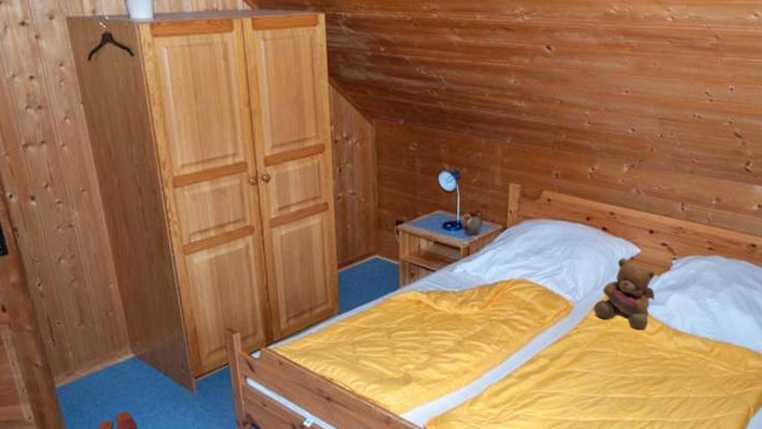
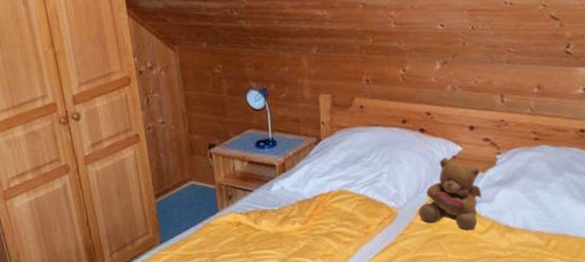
alarm clock: present [460,206,483,236] -> none [273,122,297,153]

